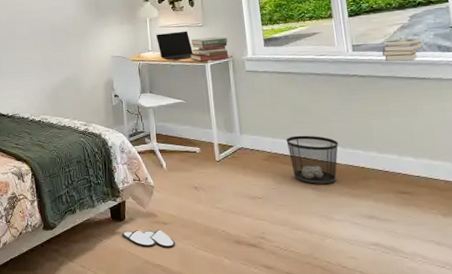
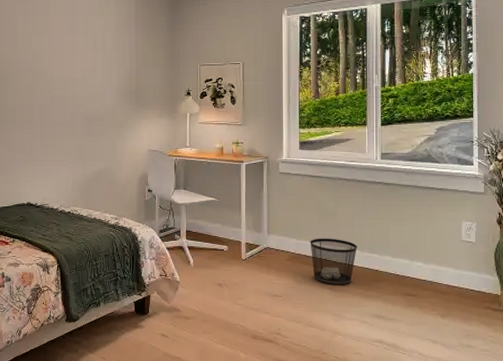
slippers: present [122,229,176,248] -> none [145,324,196,341]
laptop: present [155,31,197,61] -> none [194,129,233,159]
books: present [190,36,229,62] -> none [227,136,265,161]
books: present [382,38,424,62] -> none [408,150,446,172]

